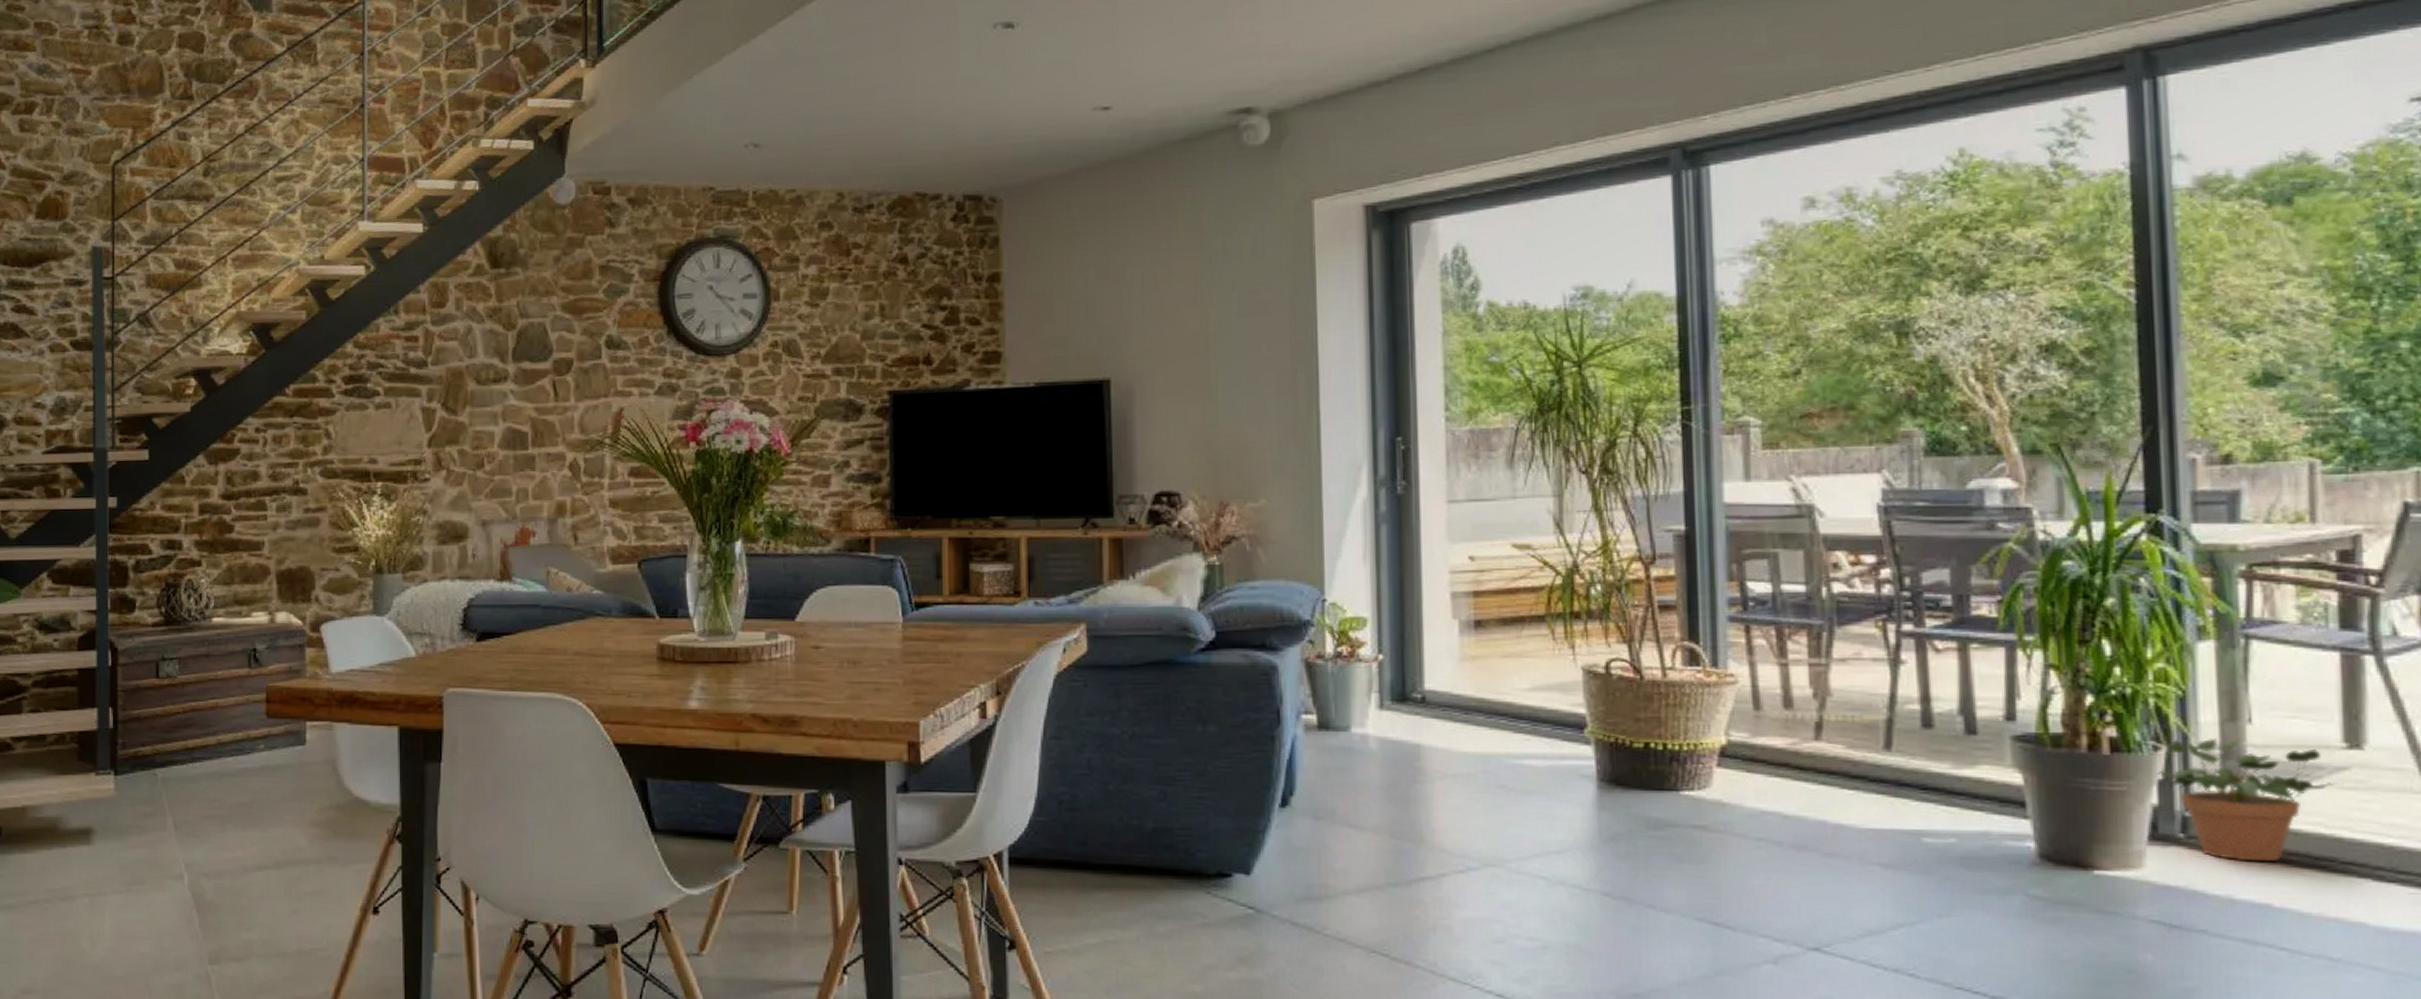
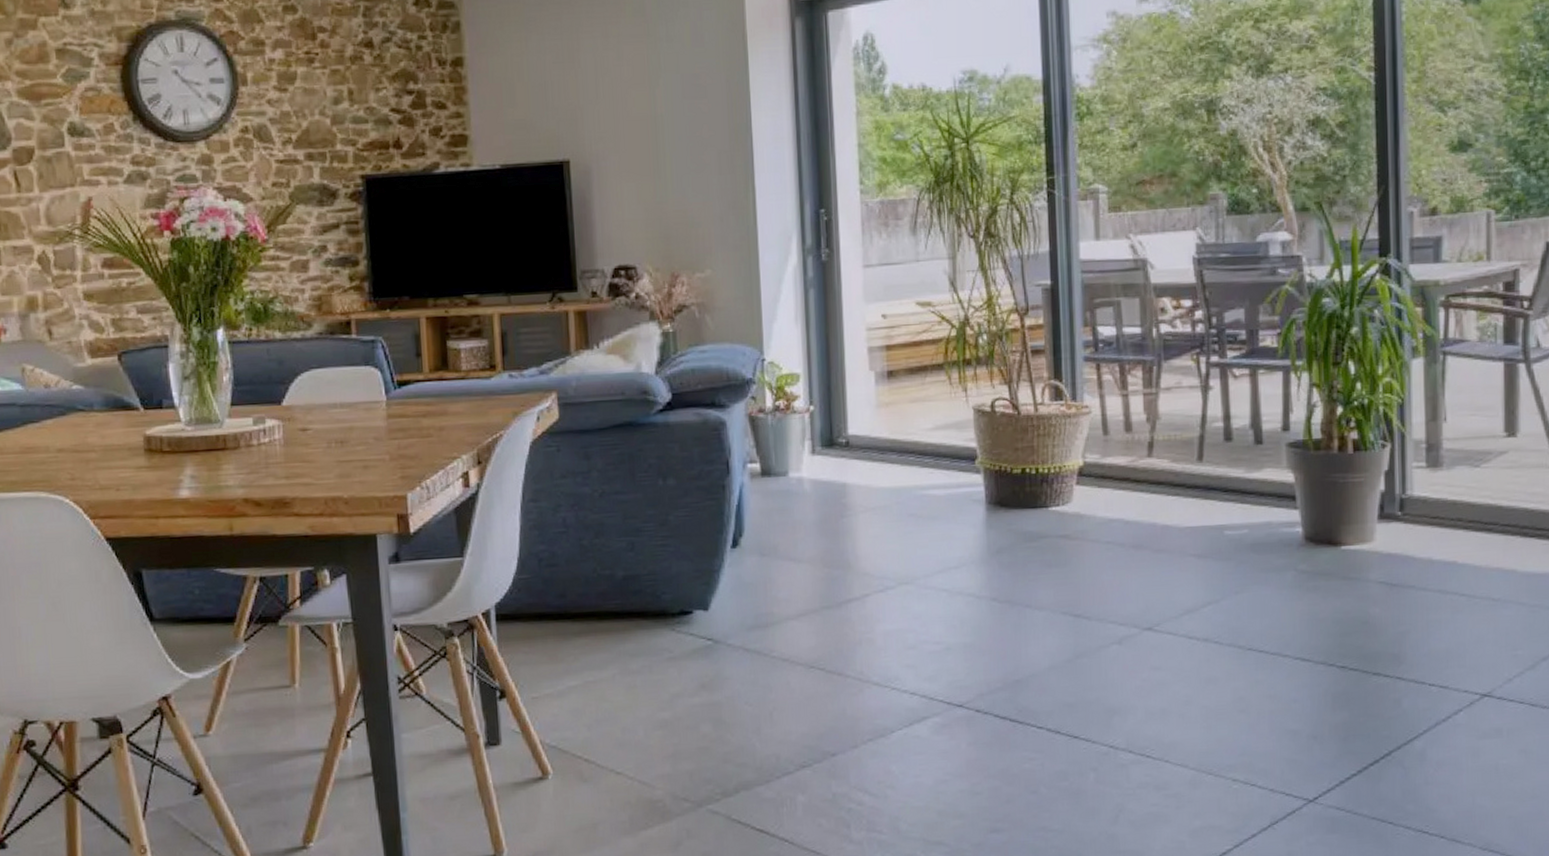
potted plant: present [2158,737,2344,862] -> none [1385,434,1504,530]

